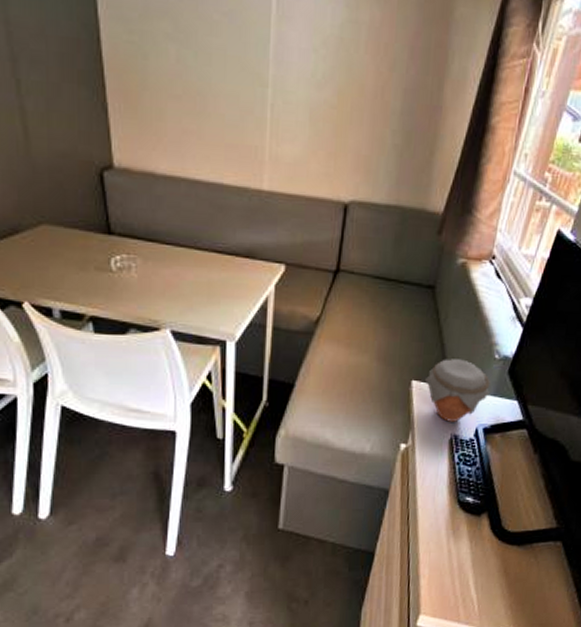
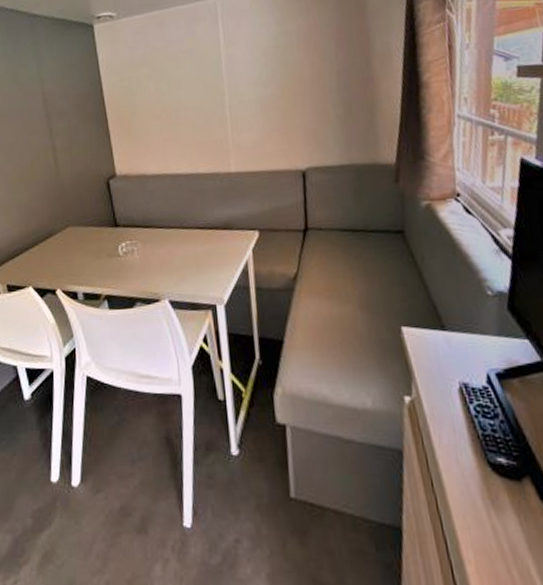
jar: present [424,359,490,422] -> none [414,299,492,369]

